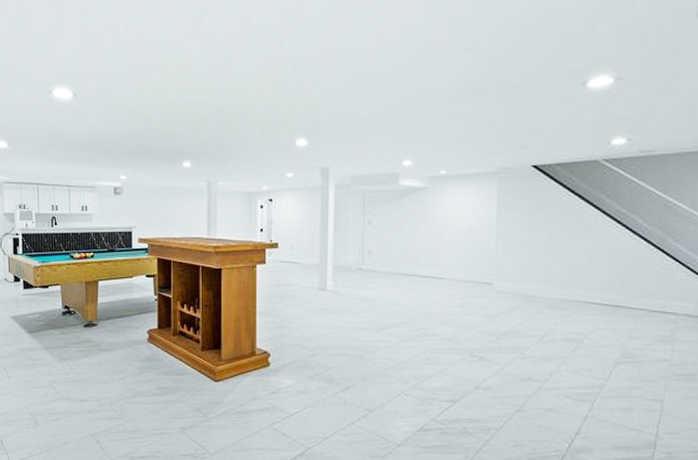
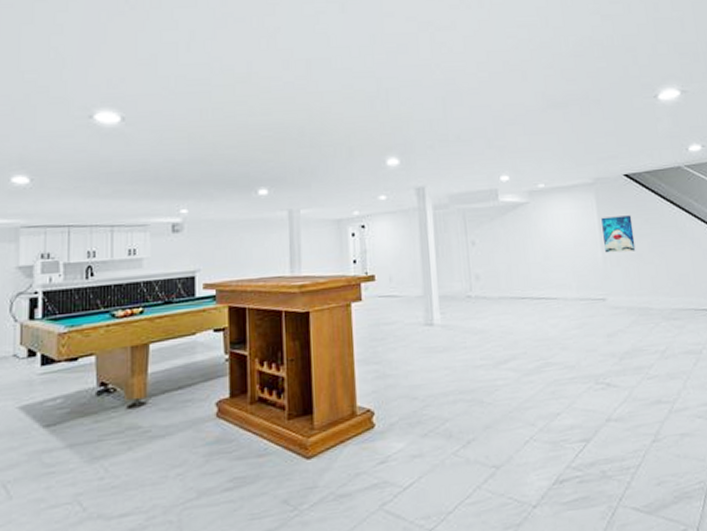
wall art: none [499,207,533,242] -> present [601,215,636,253]

